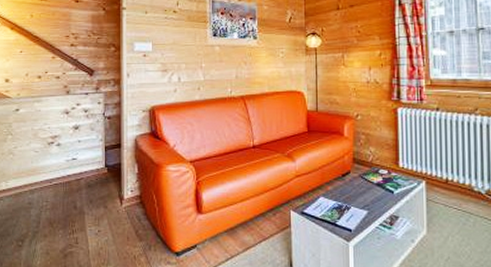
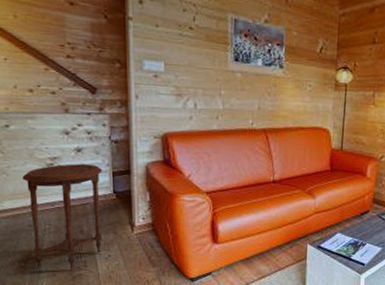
side table: none [26,140,96,248] -> present [22,163,103,270]

